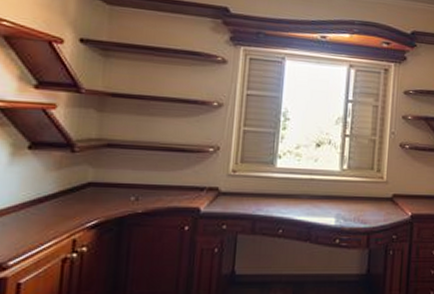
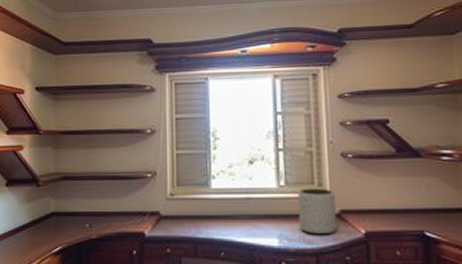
plant pot: none [355,173,390,216] -> present [297,188,337,235]

